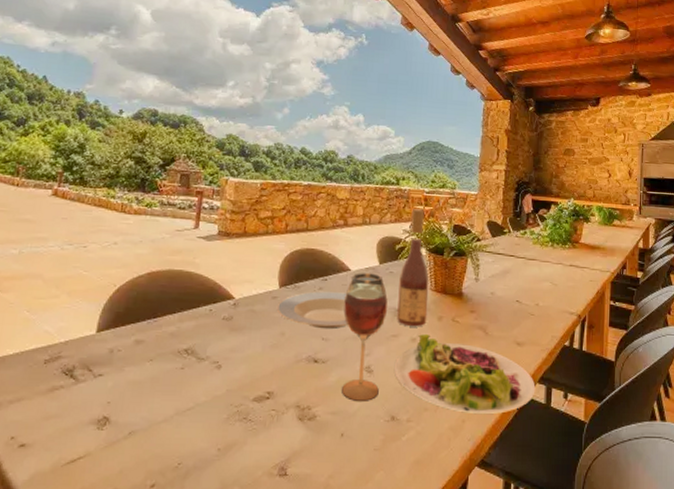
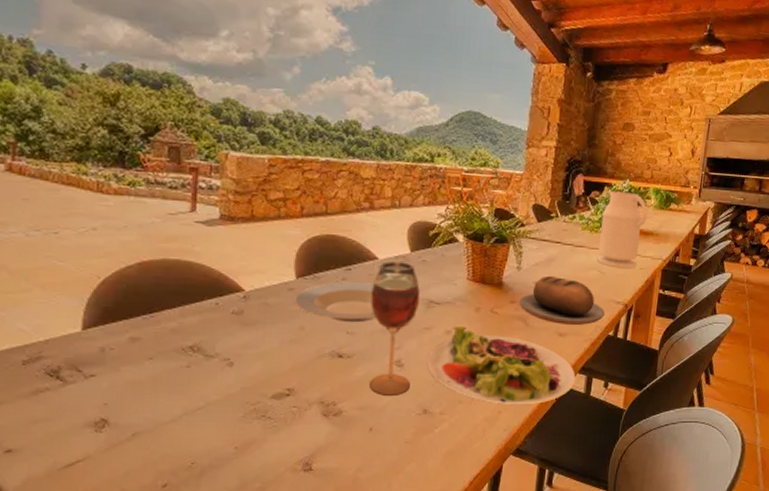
wine bottle: present [397,209,429,327] -> none [430,190,467,319]
bread: none [478,286,560,336] -> present [519,275,606,326]
water jug: none [549,208,592,281] -> present [597,190,648,269]

